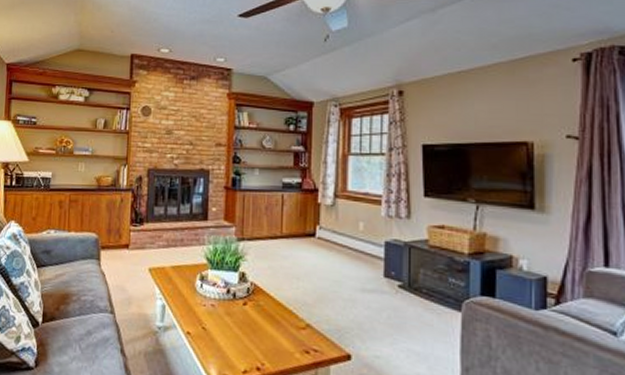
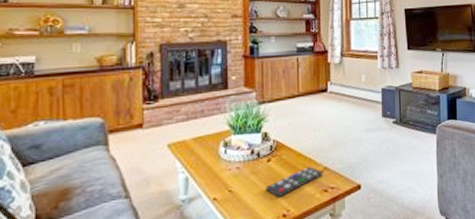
remote control: none [239,320,306,347] -> present [265,167,324,197]

